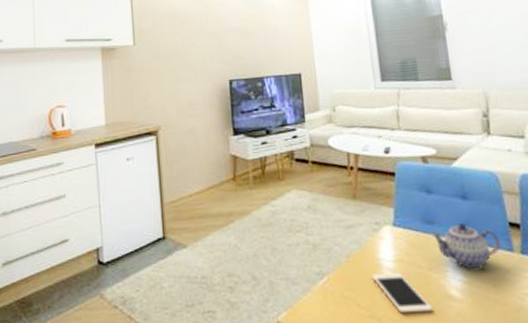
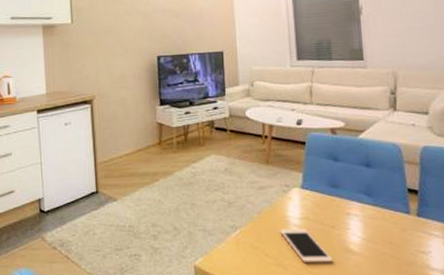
teapot: present [431,223,500,270] -> none [335,188,398,228]

